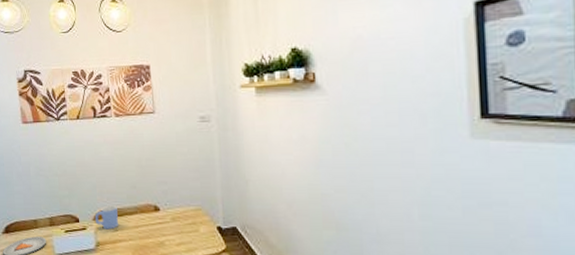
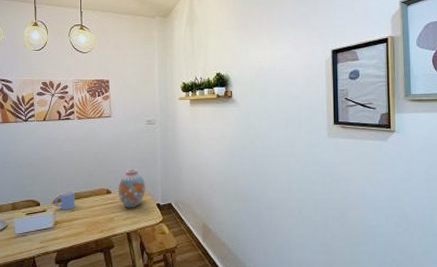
vase: none [167,180,203,231] -> present [118,169,146,208]

